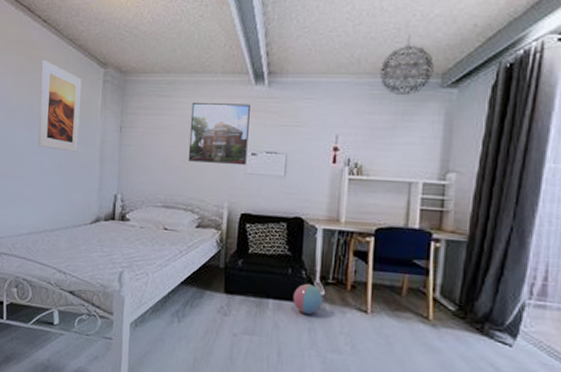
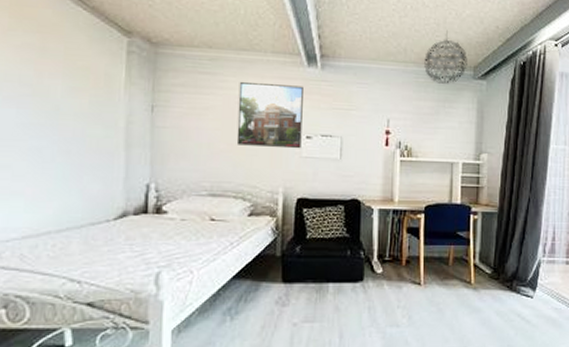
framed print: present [37,59,82,152] -> none [33,19,97,135]
ball: present [293,284,324,315] -> none [352,264,382,294]

